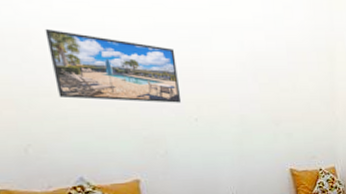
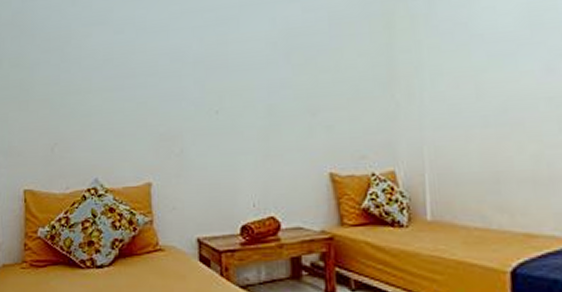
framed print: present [45,28,182,103] -> none [83,27,203,95]

